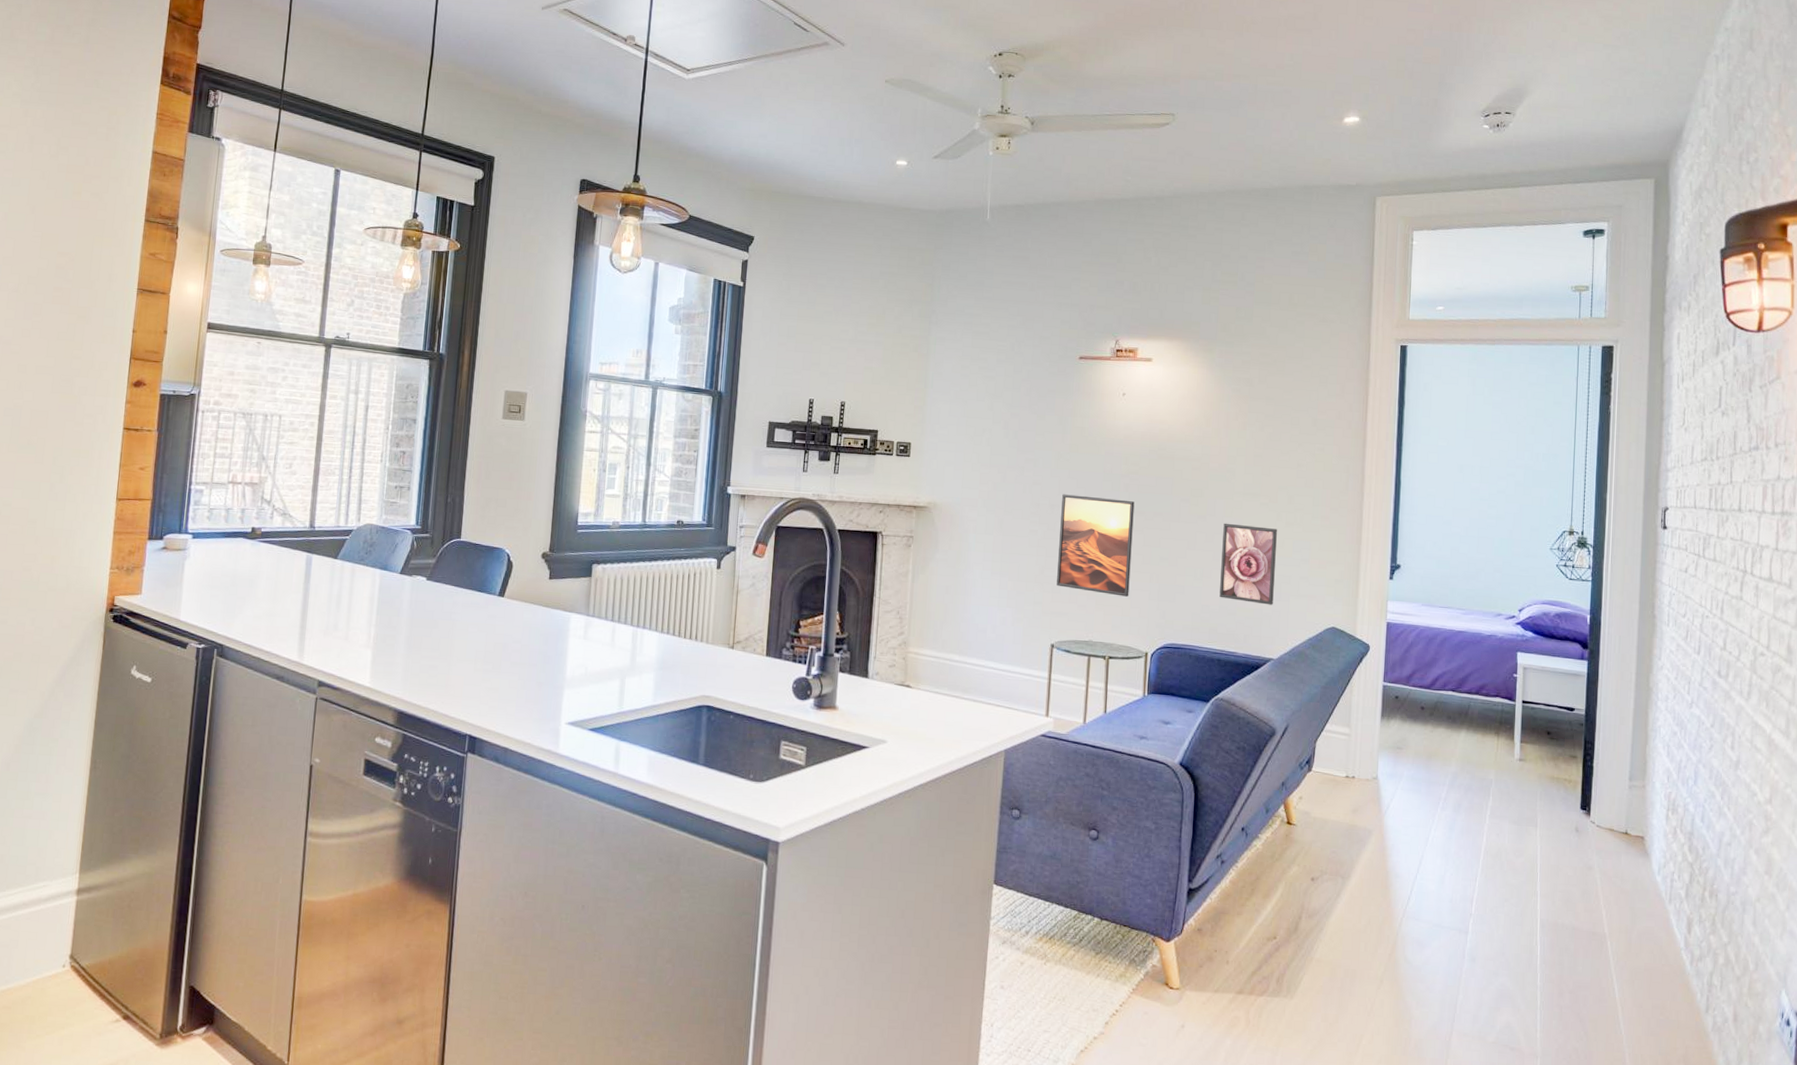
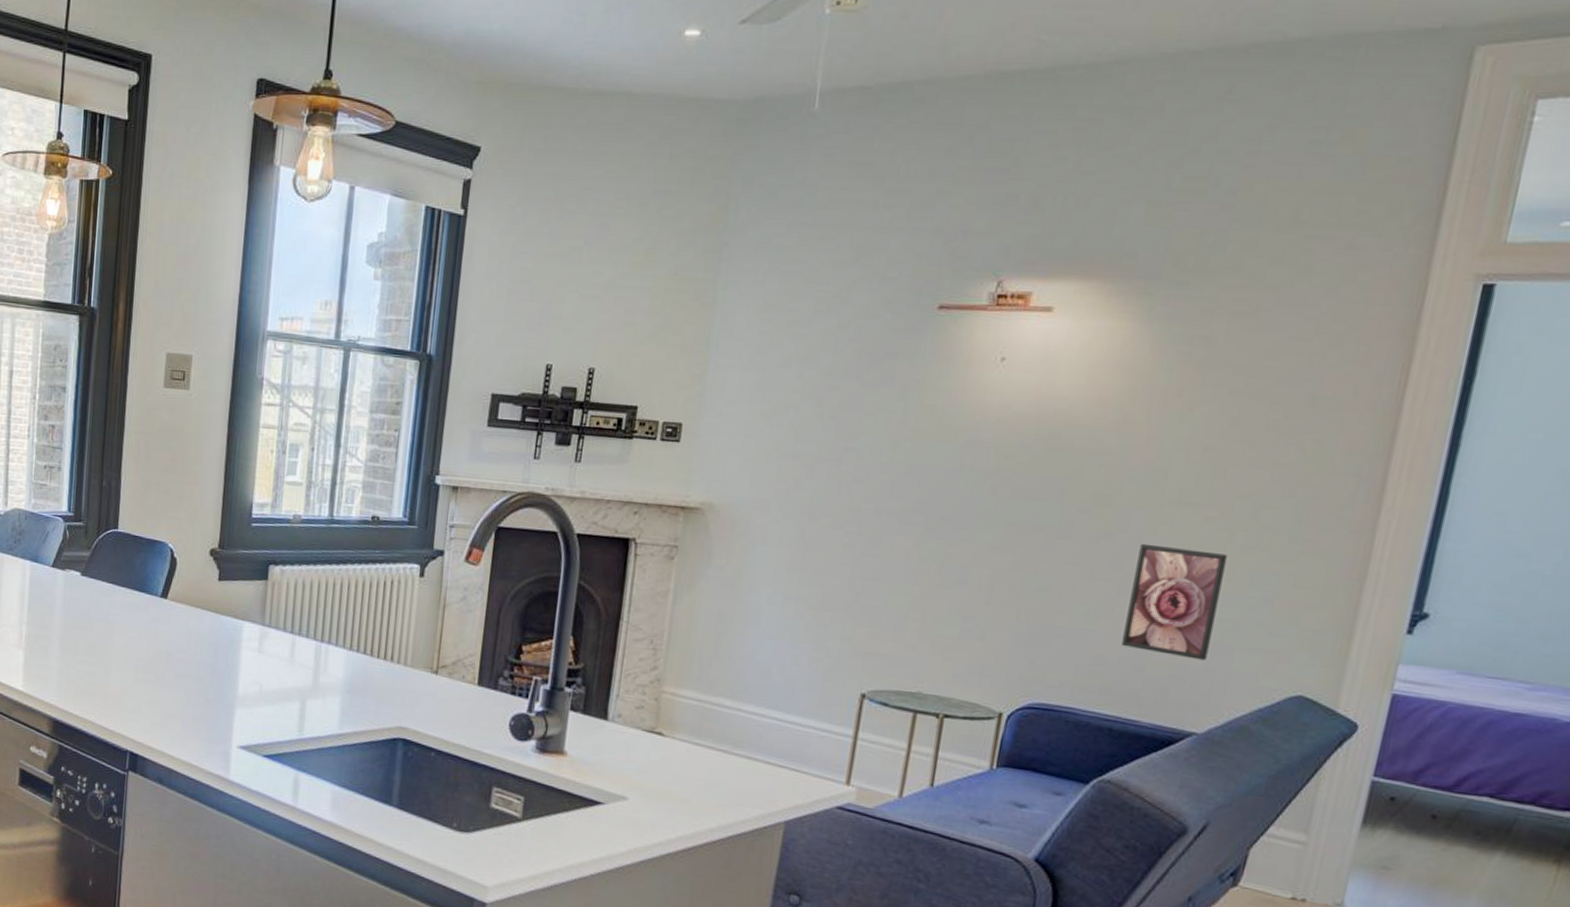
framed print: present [1056,494,1135,597] -> none [876,496,1004,638]

